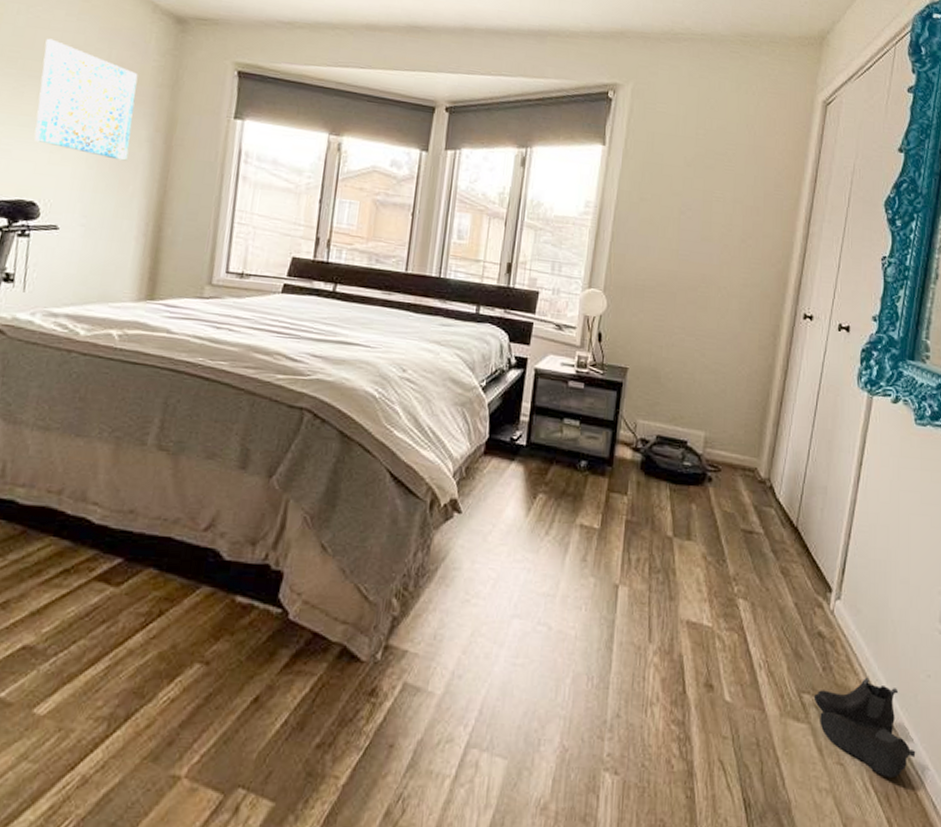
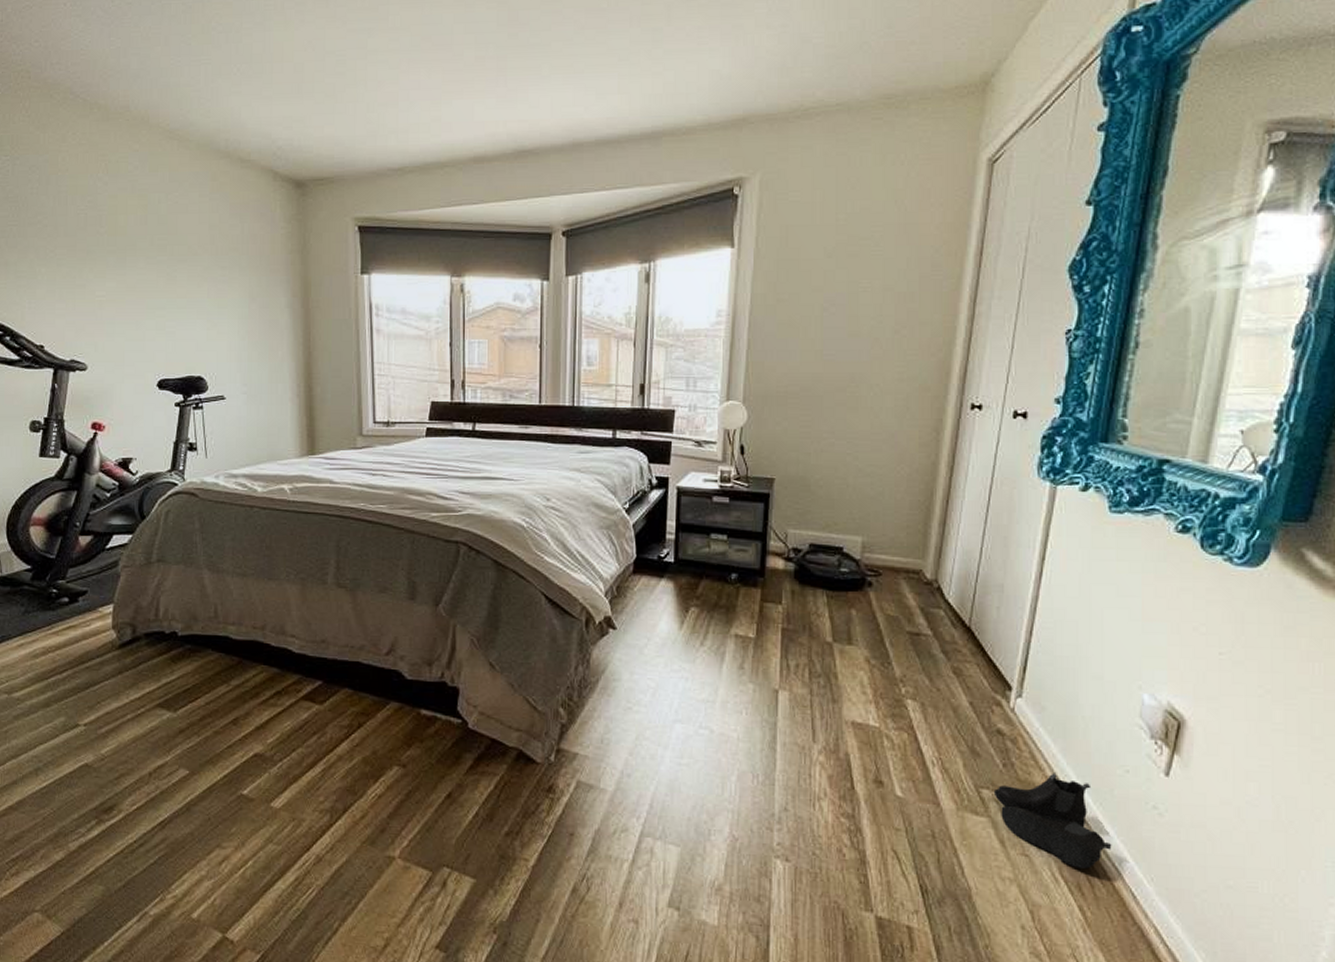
wall art: present [34,38,138,161] -> none [187,222,273,329]

